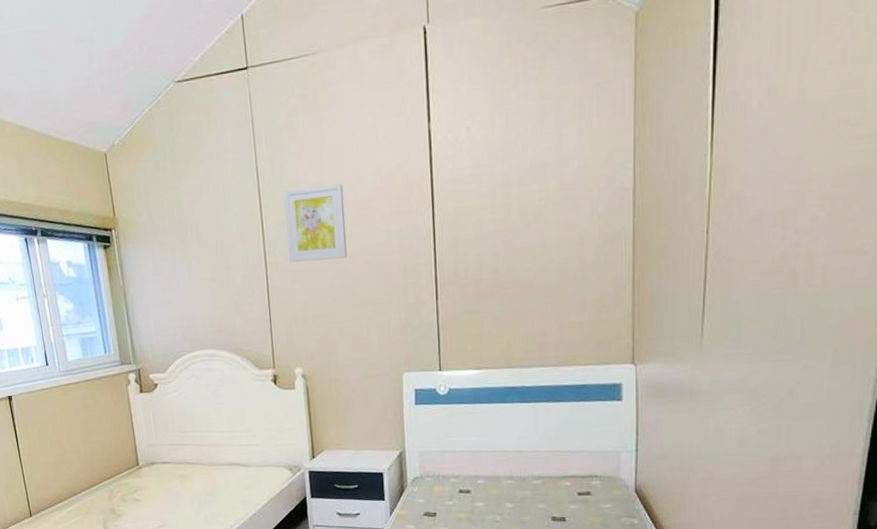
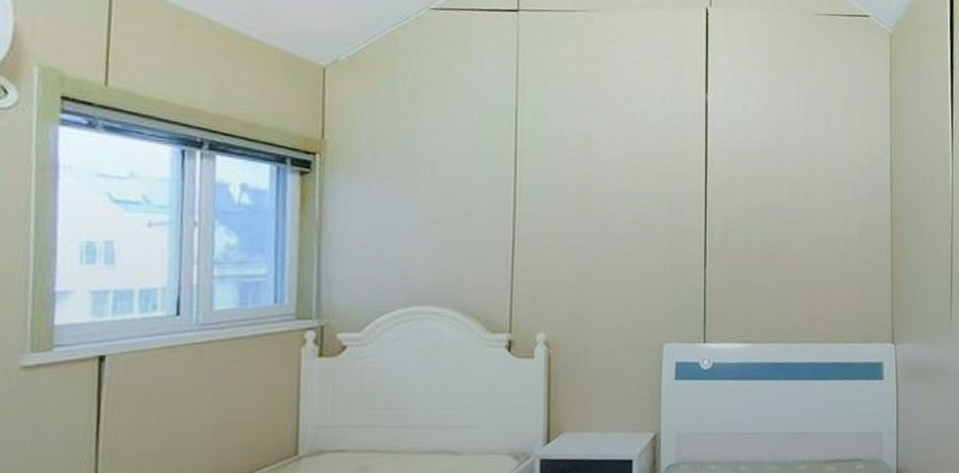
wall art: present [284,184,347,263] -> none [544,137,613,215]

